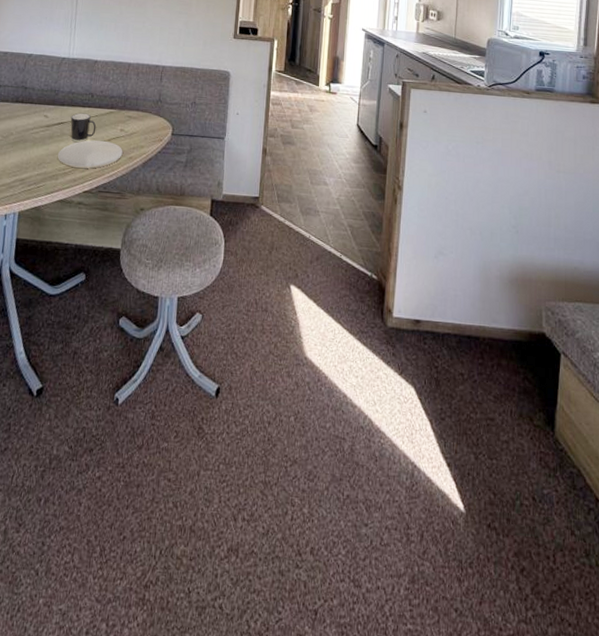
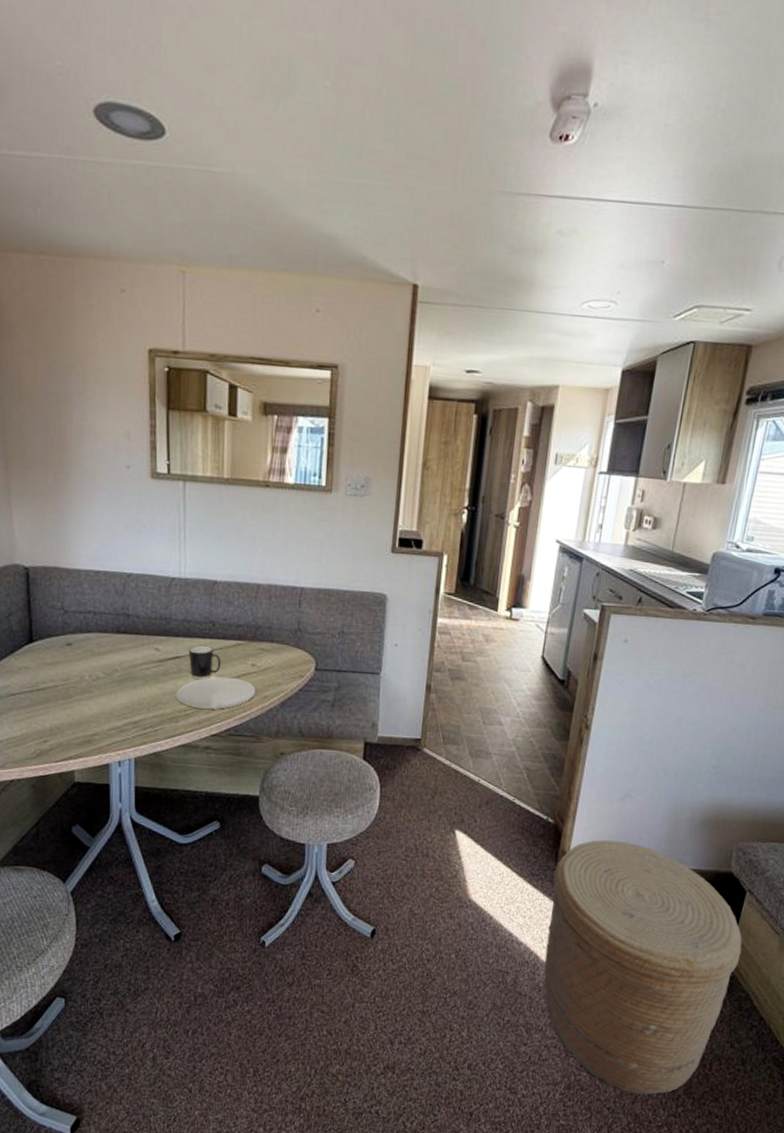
basket: none [378,297,566,593] -> present [544,840,742,1095]

